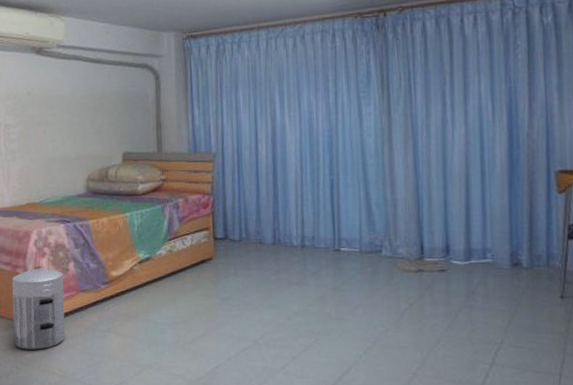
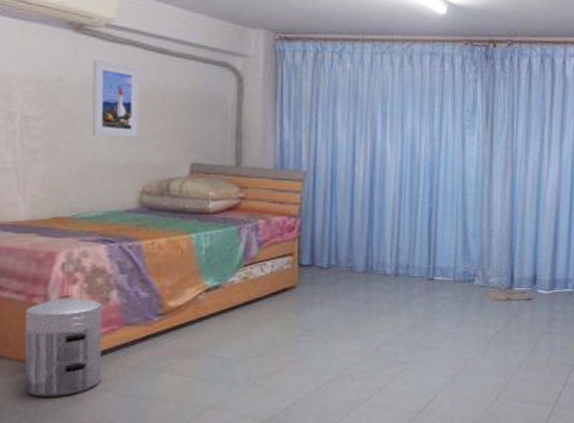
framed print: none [49,74,84,136] -> present [92,60,140,138]

